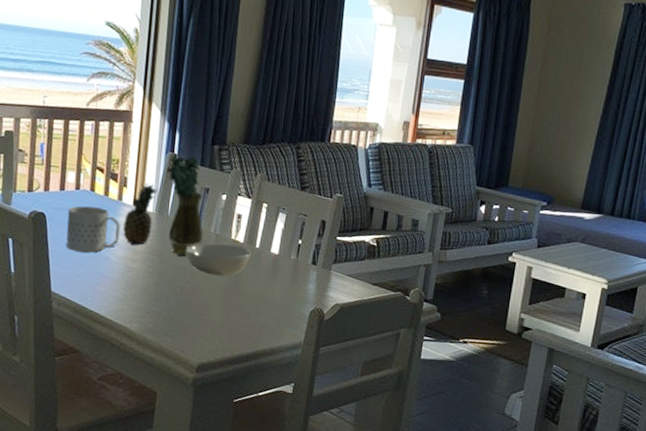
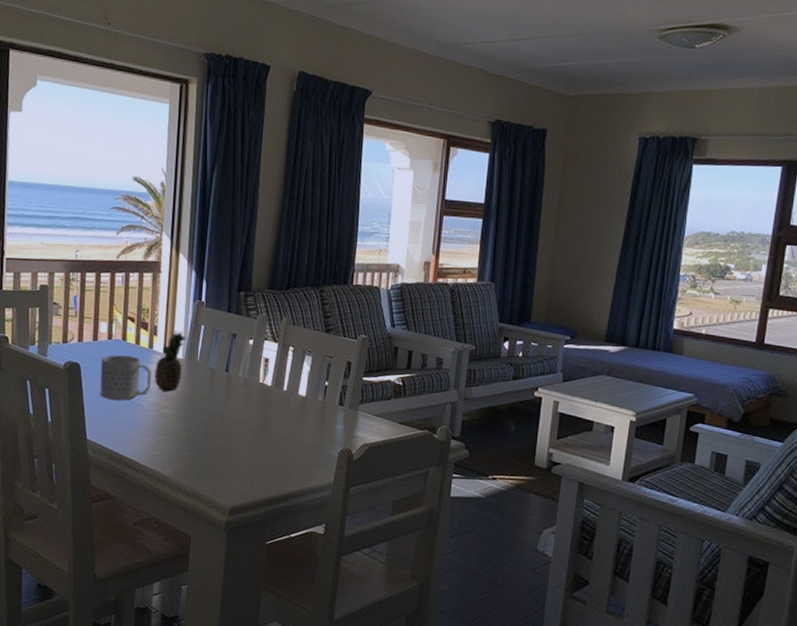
vase: present [166,149,203,256] -> none [194,297,232,401]
soup bowl: present [185,243,252,276] -> none [215,387,280,420]

